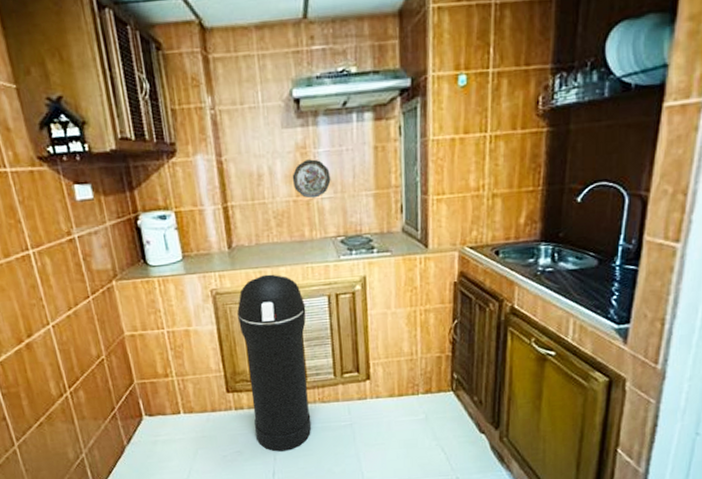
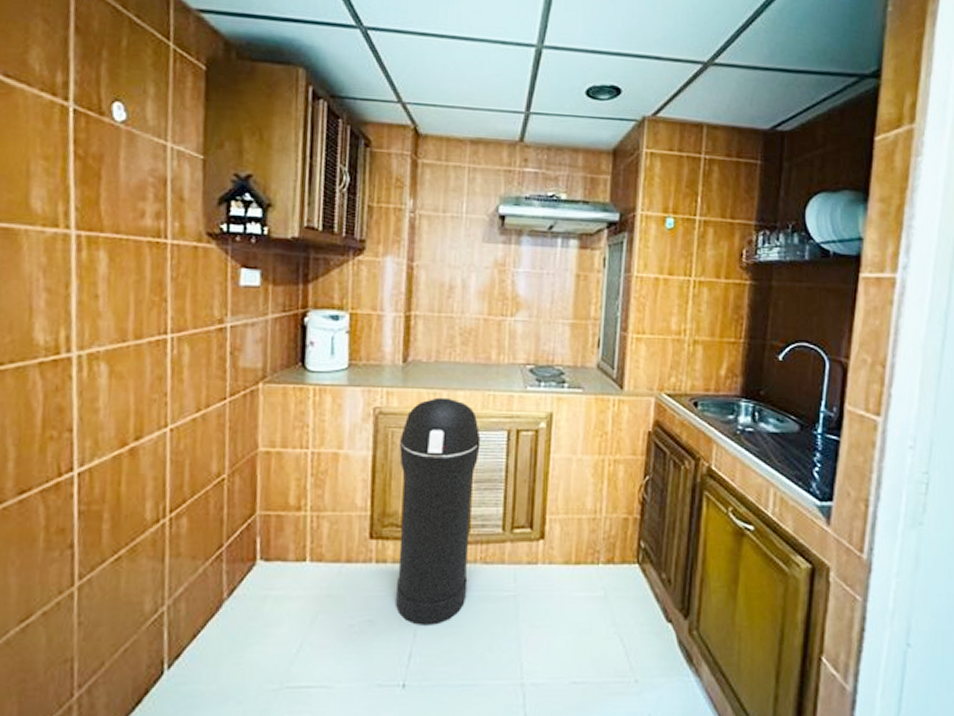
decorative plate: present [292,159,331,199] -> none [486,278,528,320]

